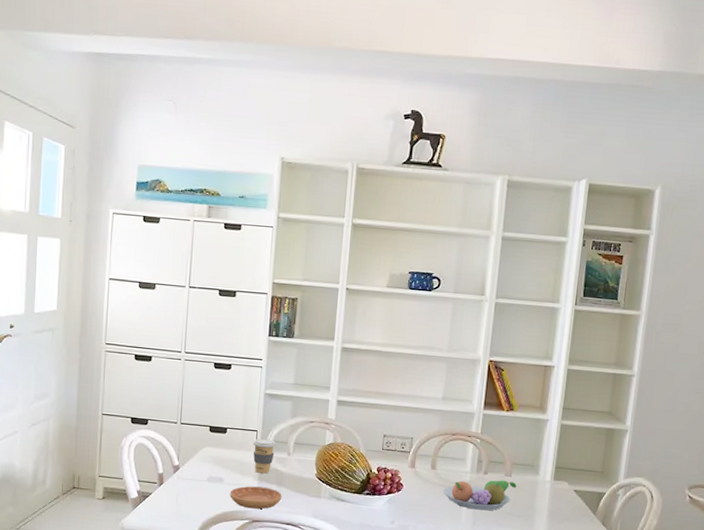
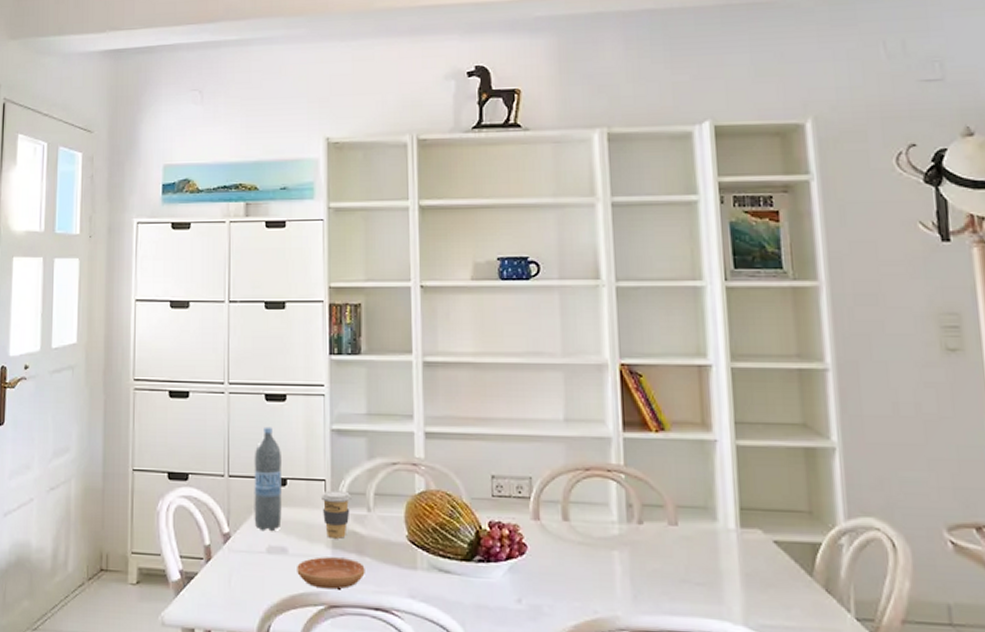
water bottle: none [199,388,224,466] -> present [254,426,282,532]
fruit bowl: present [442,480,517,511] -> none [583,531,688,578]

